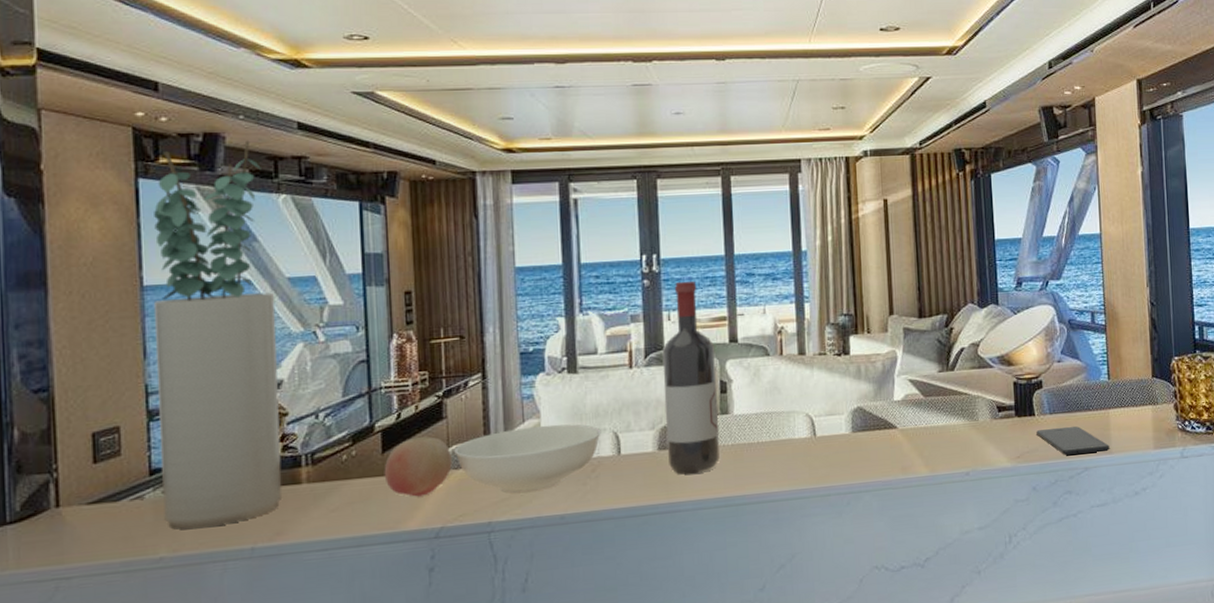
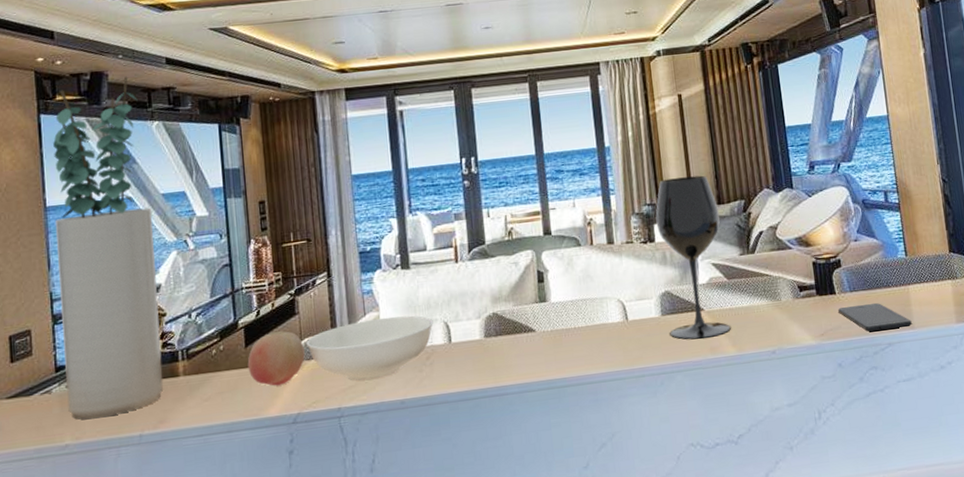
wine bottle: present [662,281,720,475] -> none [483,180,541,360]
wineglass: none [852,286,924,459] -> present [655,175,731,340]

